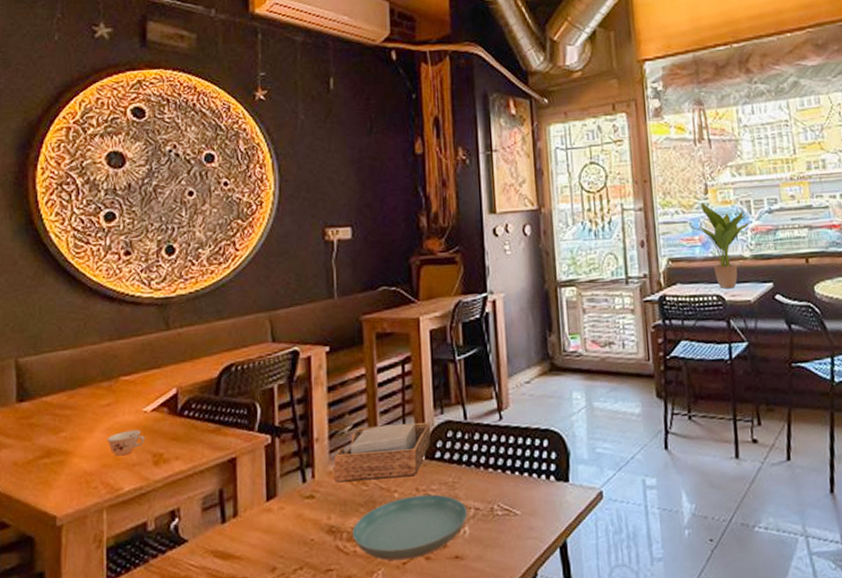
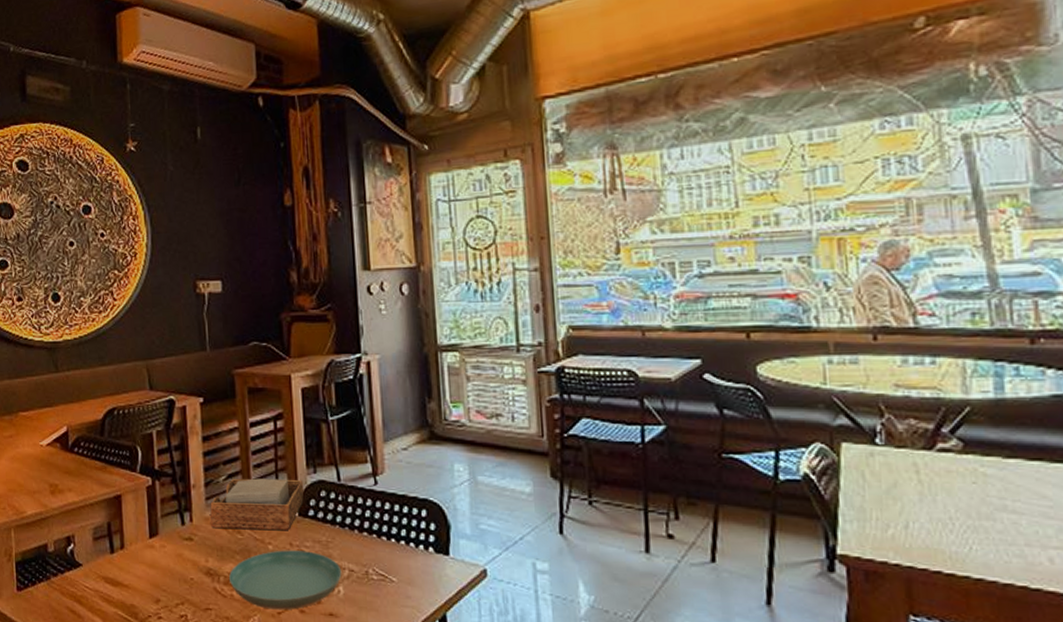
teacup: present [107,429,145,456] -> none [11,461,42,483]
potted plant: present [688,203,749,289] -> none [594,264,673,364]

